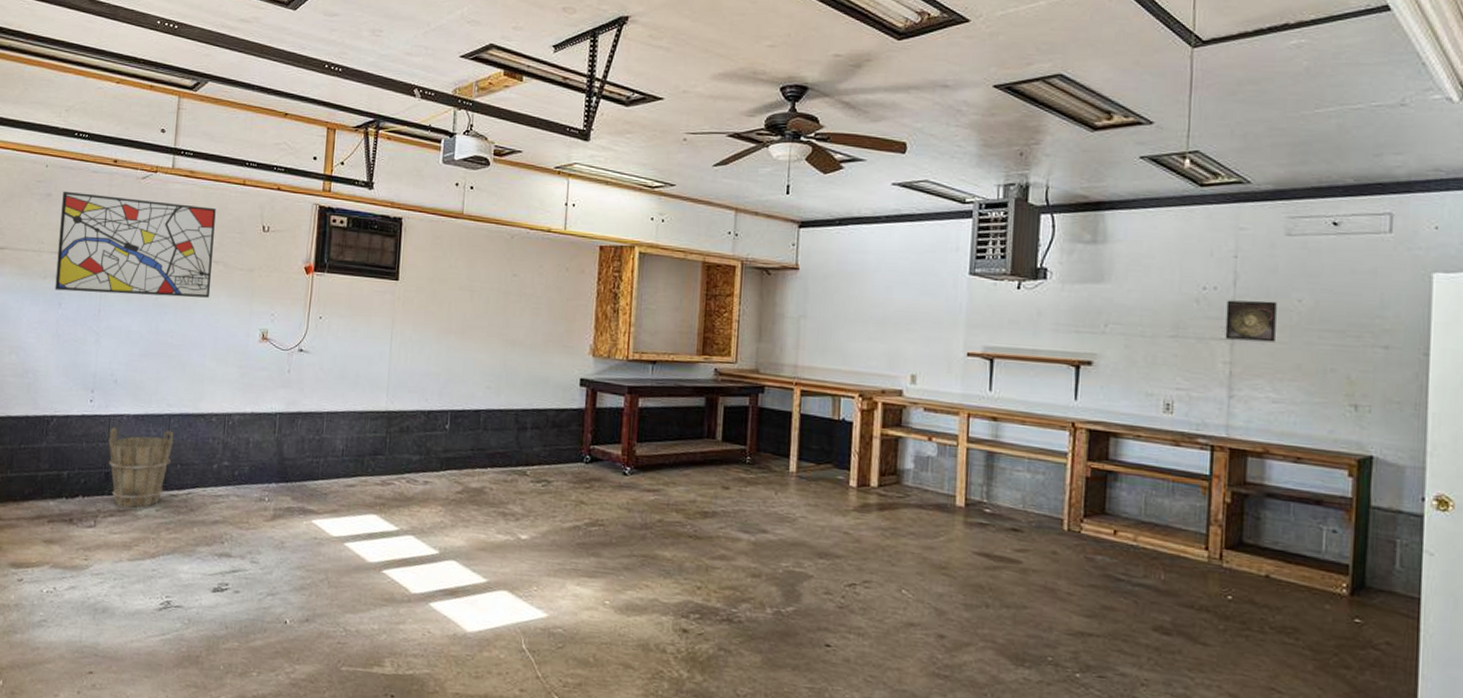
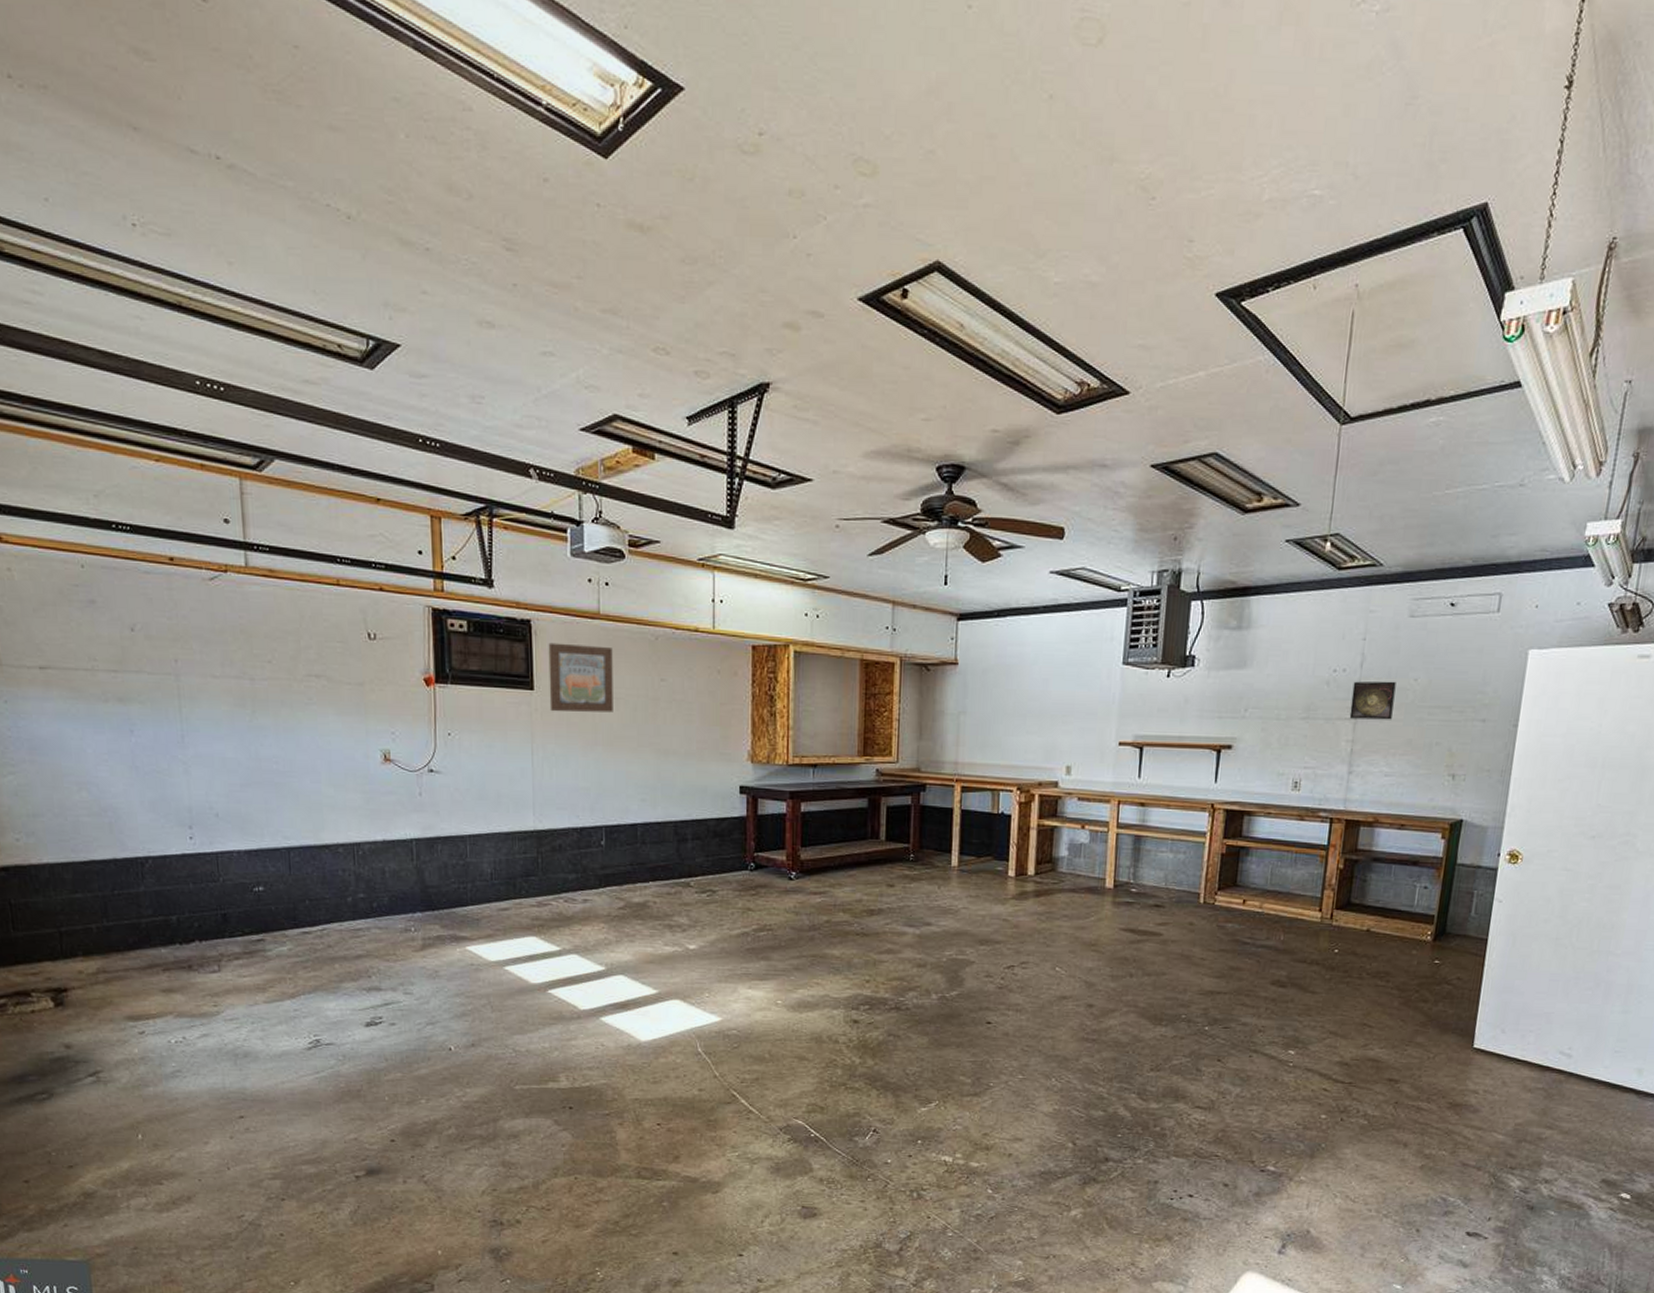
wall art: present [55,191,216,298] -> none [110,596,316,718]
bucket: present [108,427,174,508] -> none [219,864,297,949]
wall art: none [411,238,472,304] -> present [548,642,613,713]

